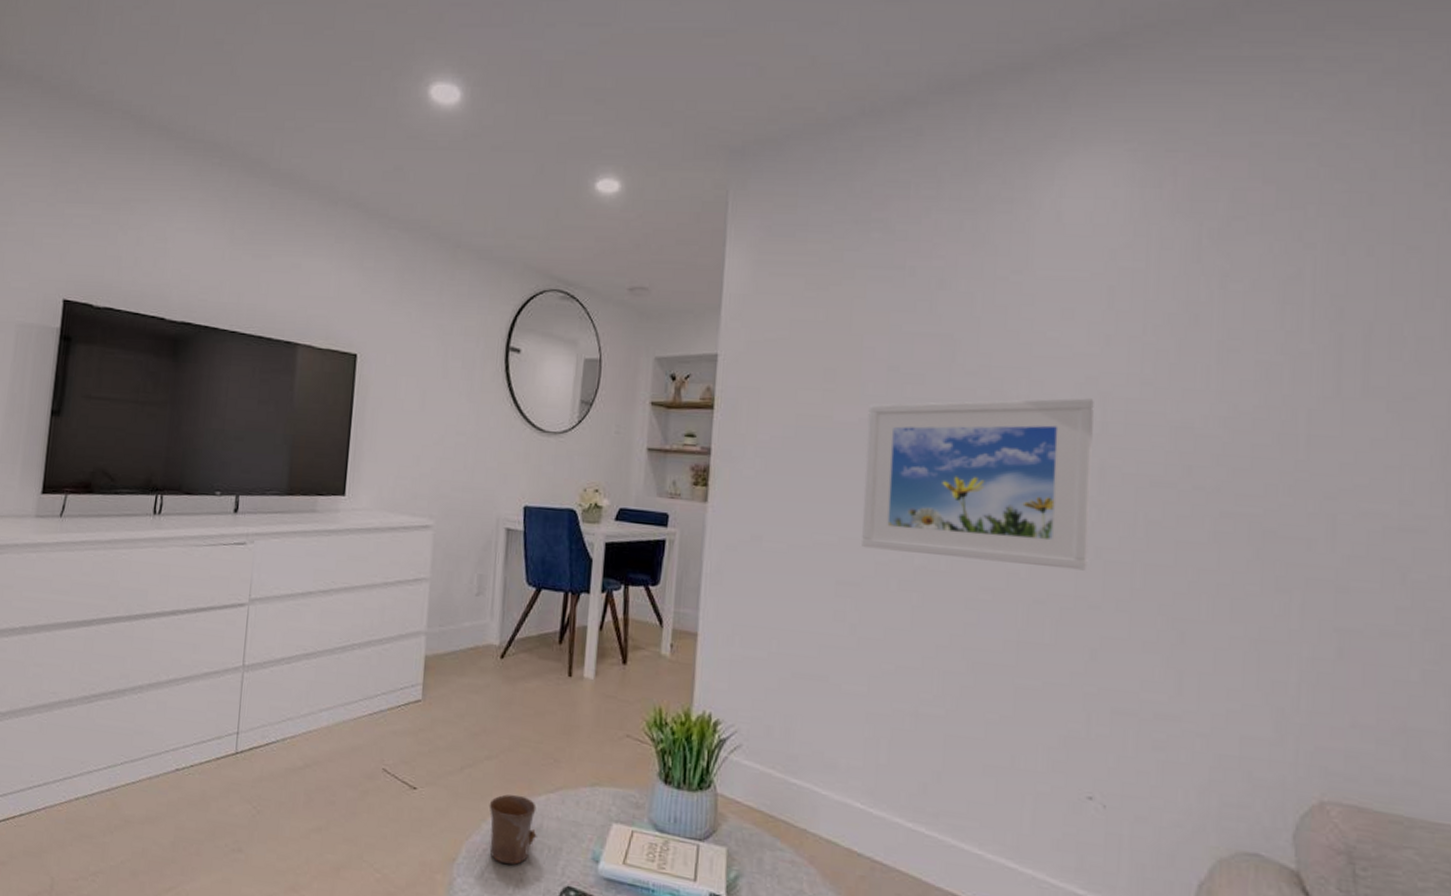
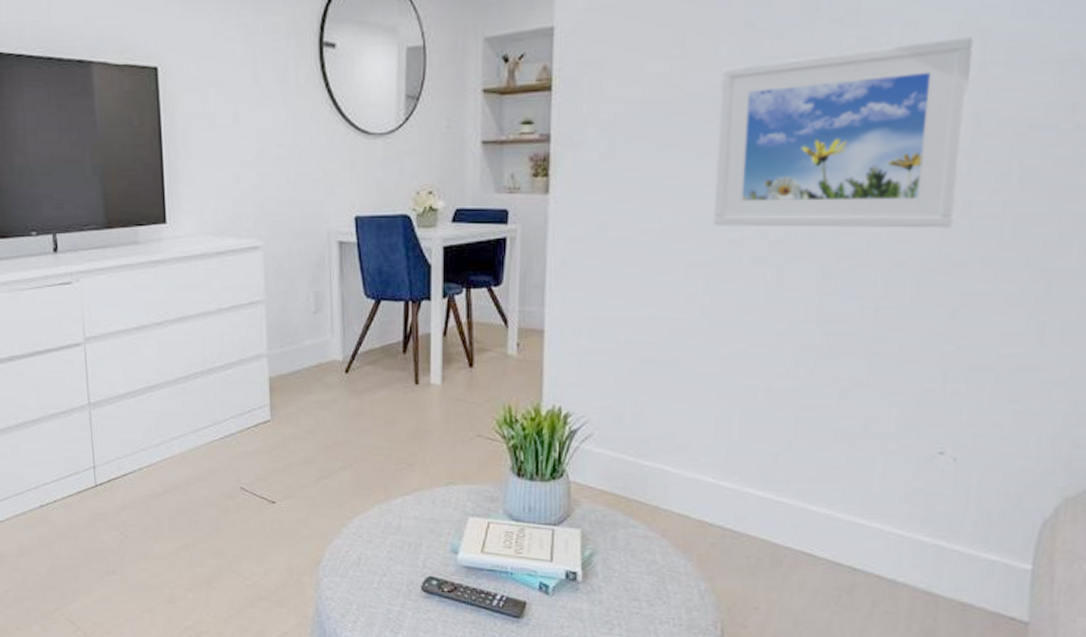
mug: present [489,794,537,865] -> none [347,499,397,563]

